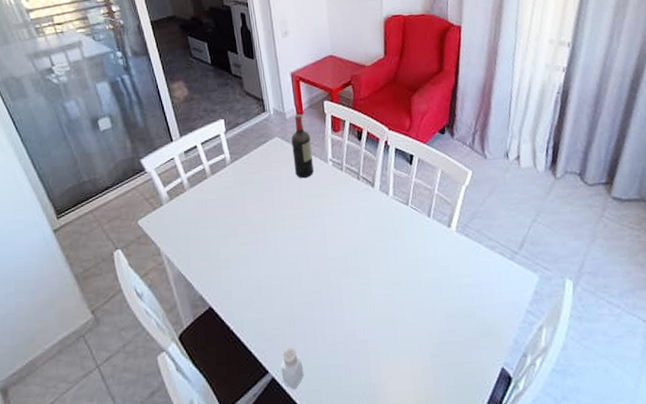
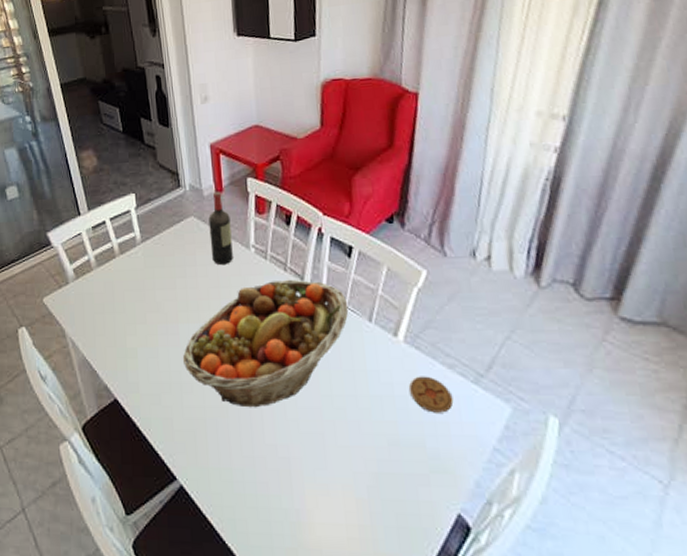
fruit basket: none [272,186,412,301] -> present [183,279,349,408]
pepper shaker: present [280,347,304,390] -> none [190,454,216,503]
coaster: none [461,257,496,288] -> present [409,376,454,413]

